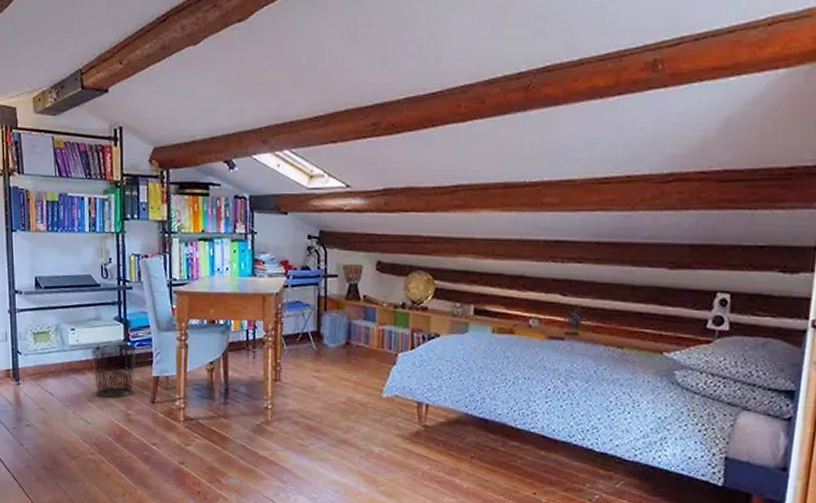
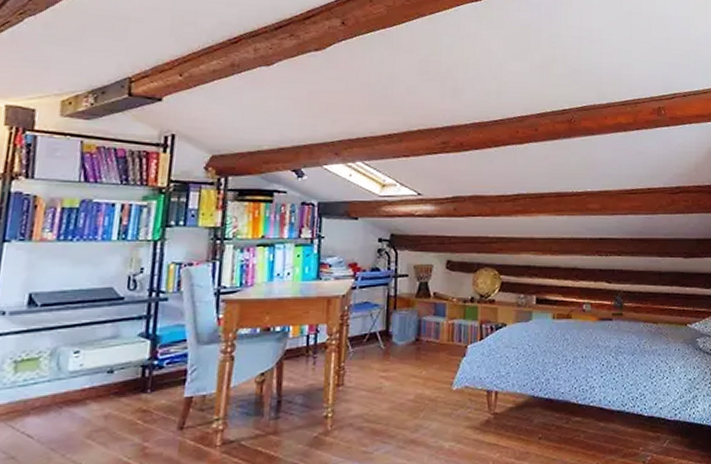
waste bin: present [91,345,137,398] -> none [98,365,165,431]

